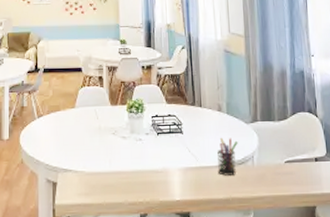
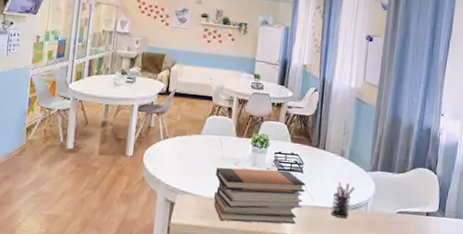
book stack: none [95,134,188,195] -> present [213,167,306,225]

